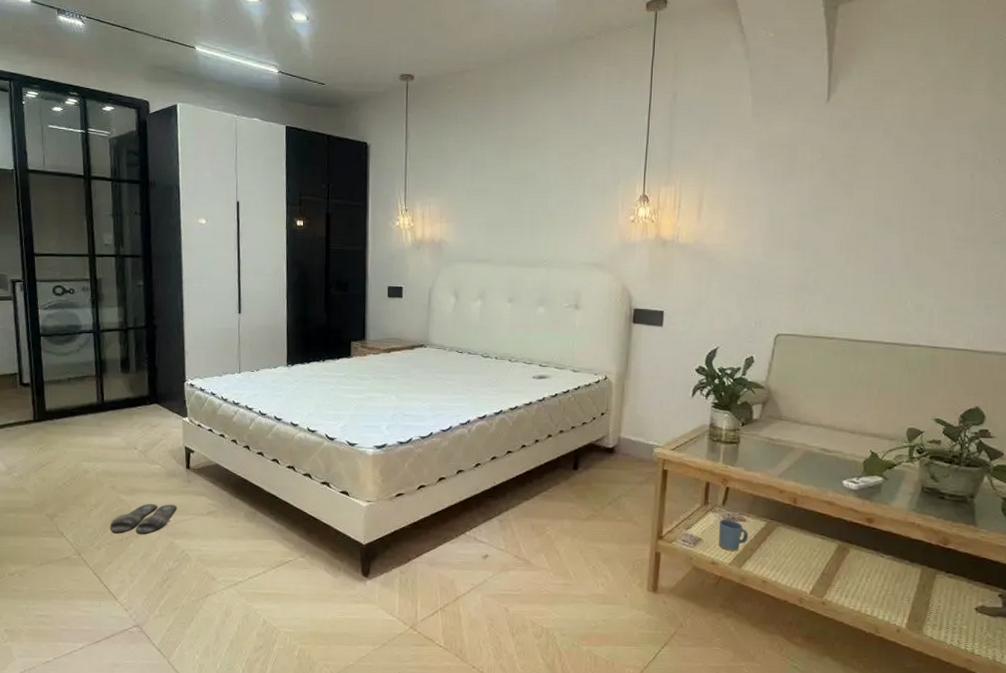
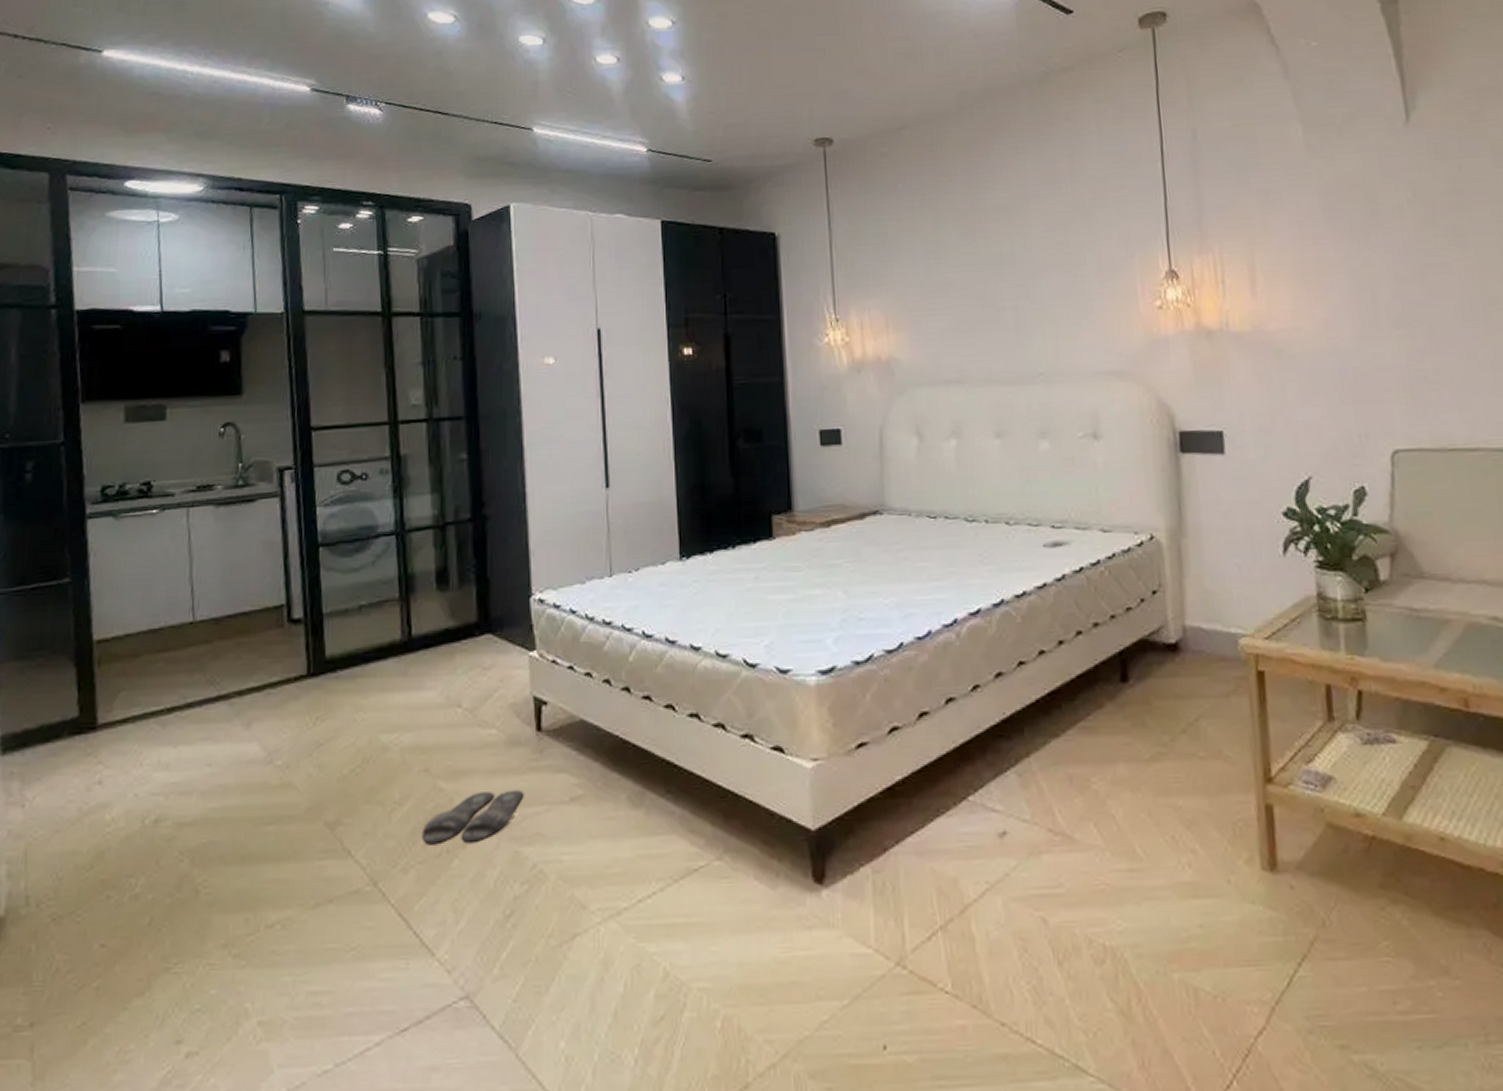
mug: present [719,519,749,552] -> none [1356,741,1406,794]

